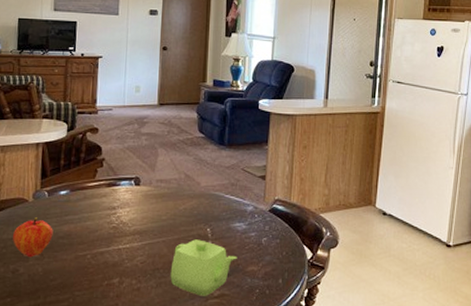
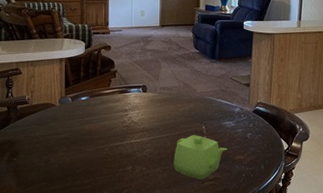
fruit: present [13,217,53,258] -> none [44,119,77,151]

